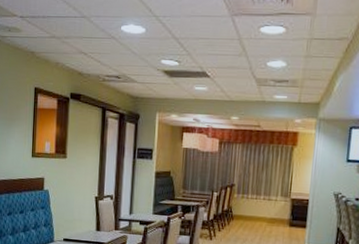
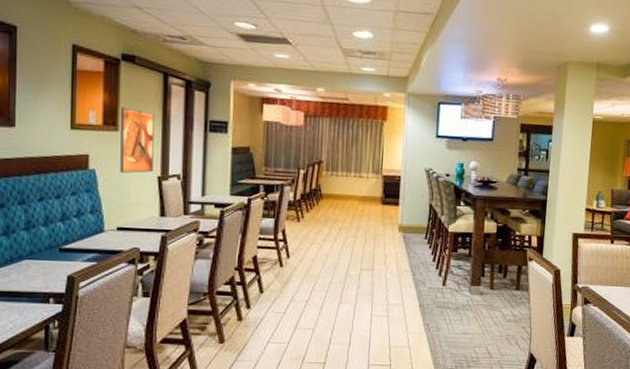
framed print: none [67,138,94,194] -> present [120,107,155,173]

